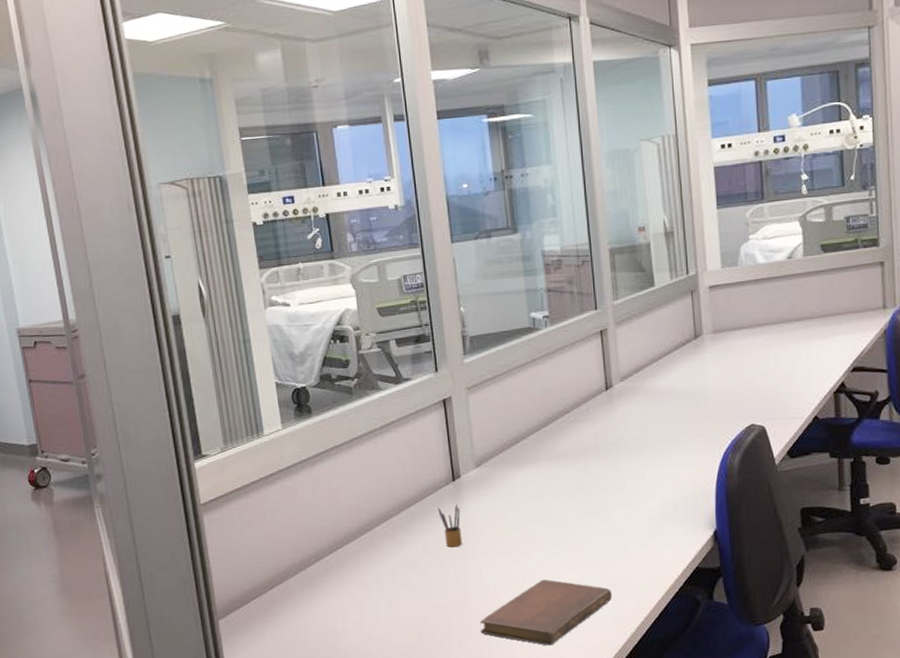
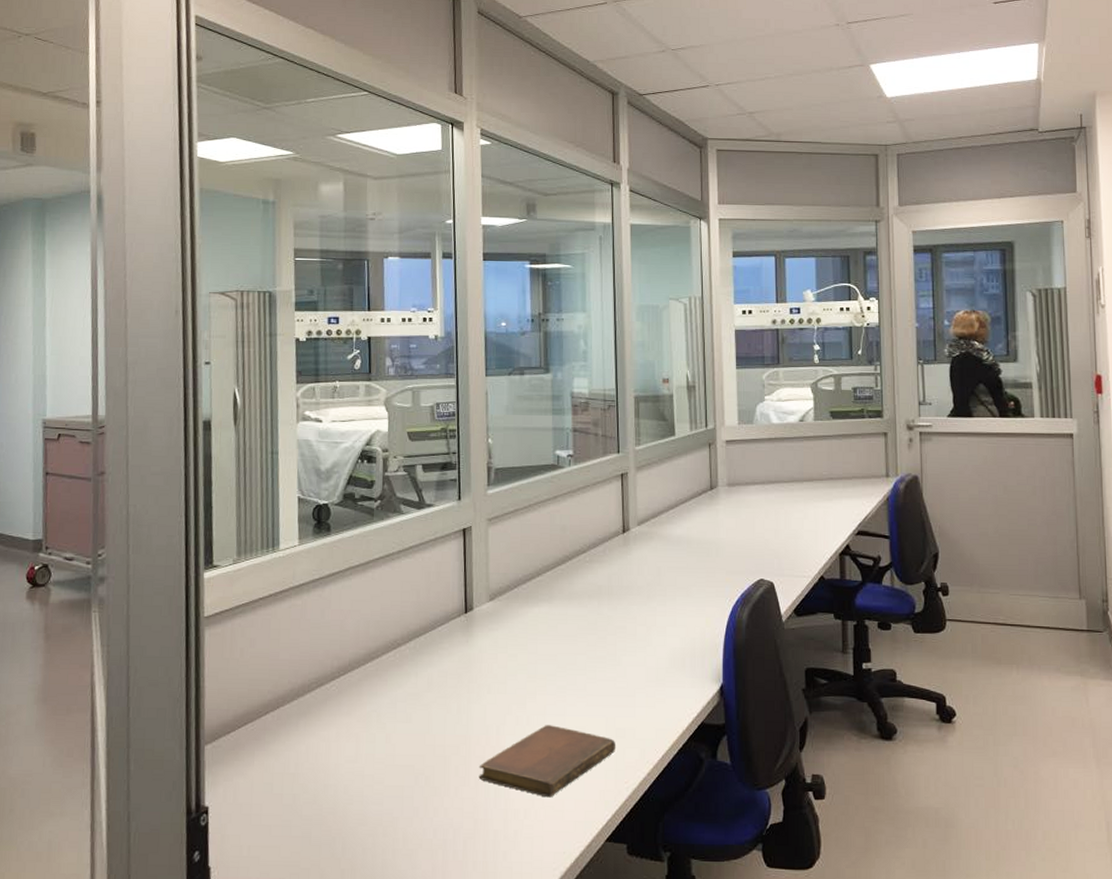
pencil box: present [438,504,462,548] -> none [447,638,470,683]

